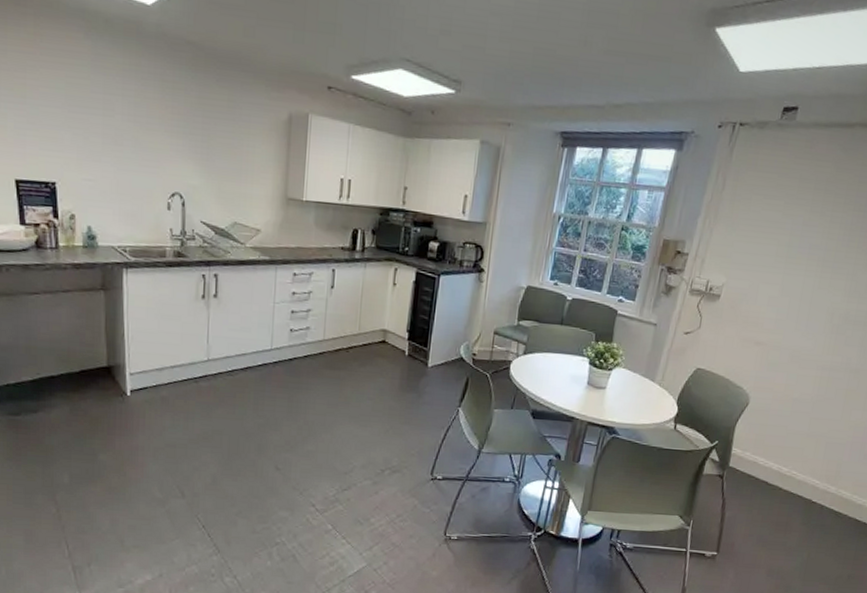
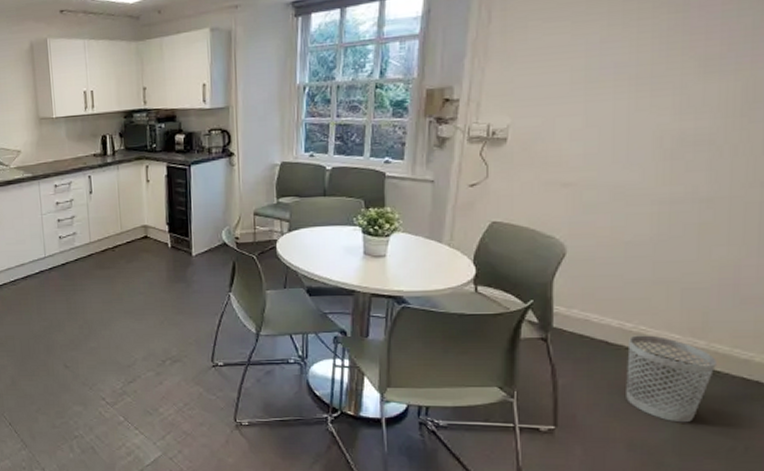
wastebasket: none [773,478,841,554] -> present [626,335,717,423]

